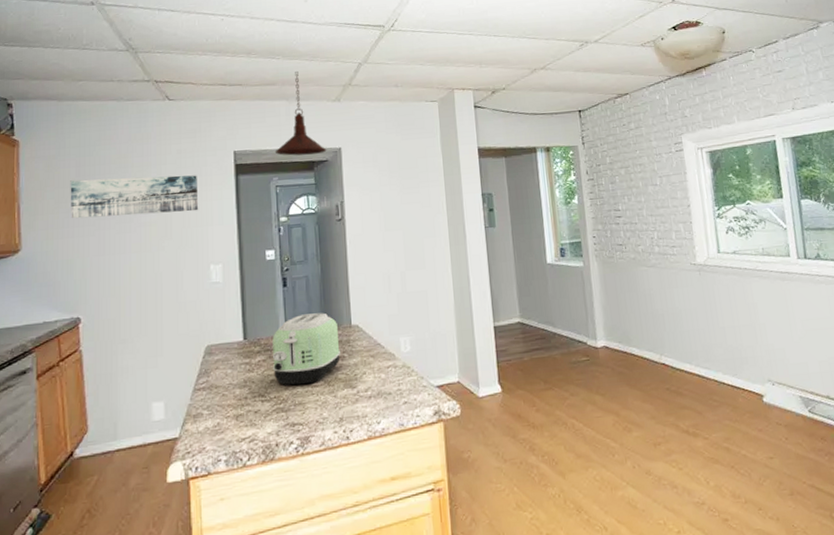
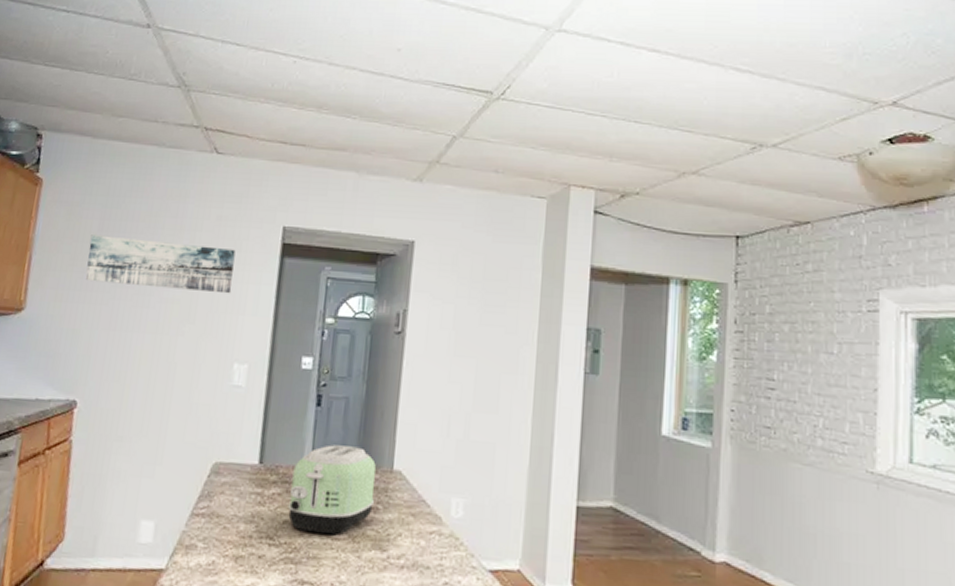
pendant light: present [274,71,327,156] -> none [332,137,397,245]

